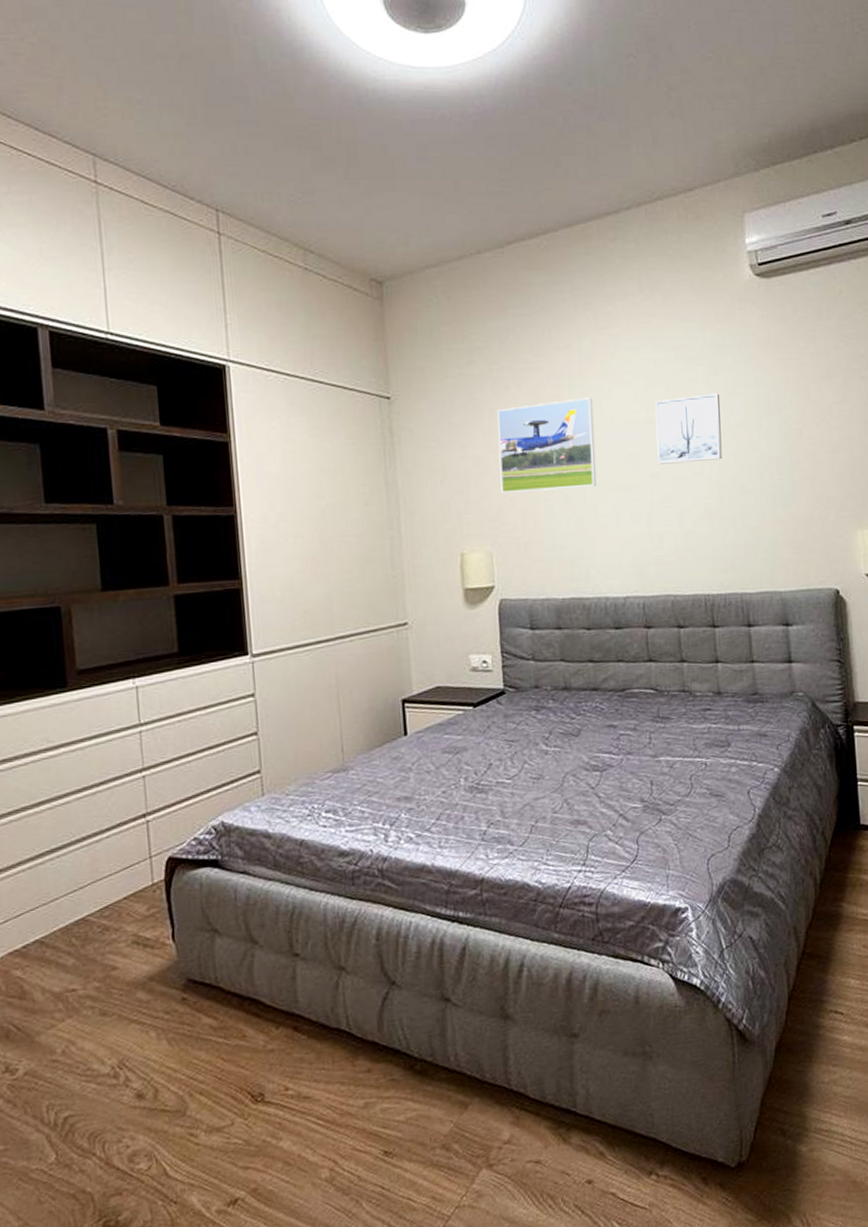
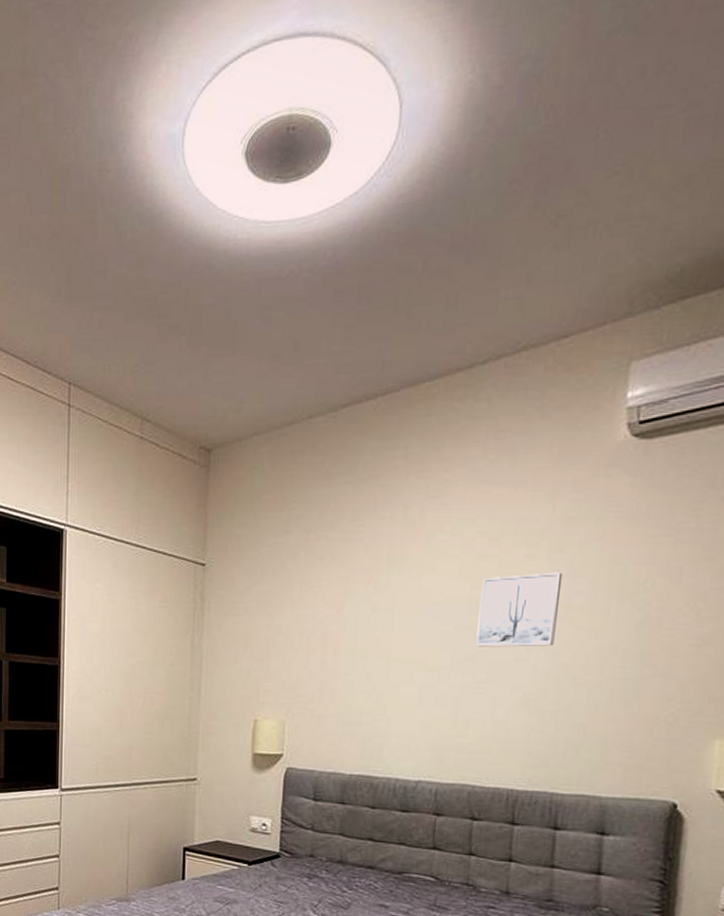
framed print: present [497,397,596,494] -> none [302,571,412,665]

